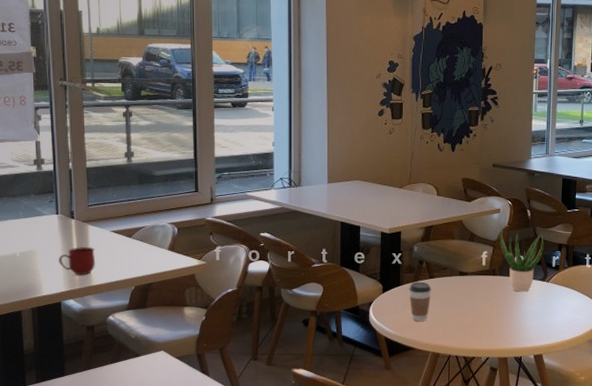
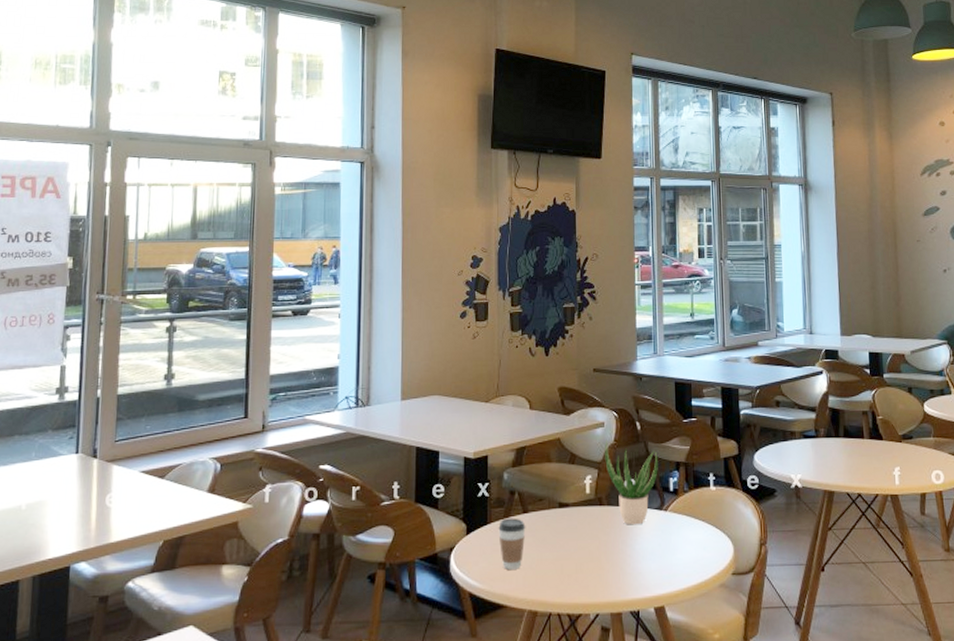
mug: present [59,247,95,275] -> none [72,493,118,530]

